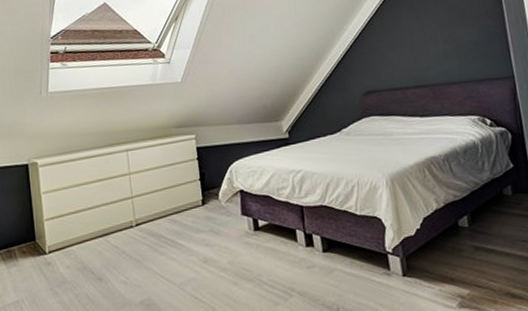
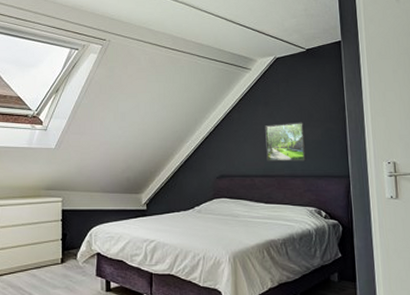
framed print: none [412,21,464,70] -> present [265,122,307,161]

